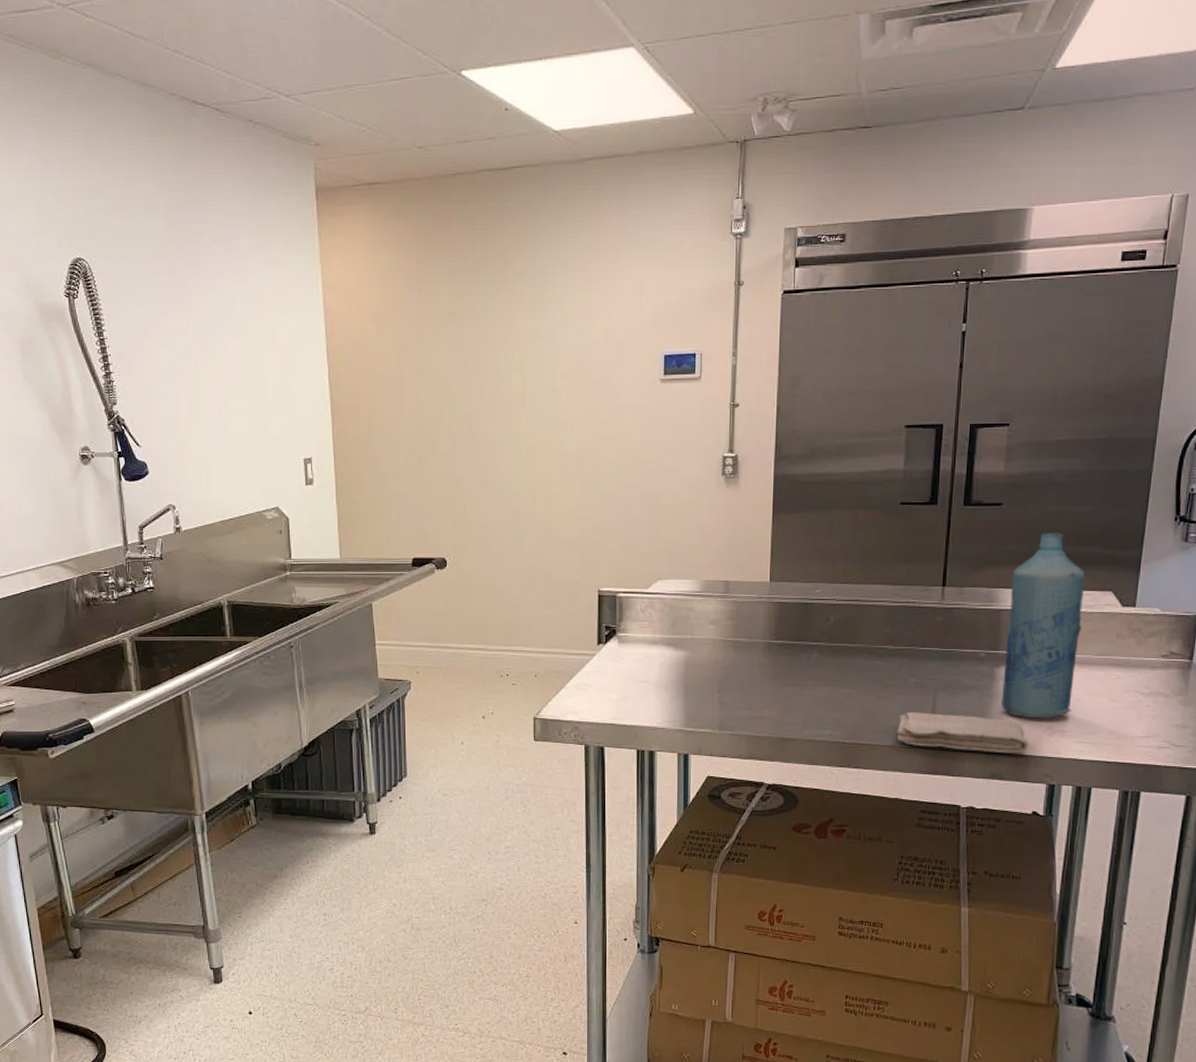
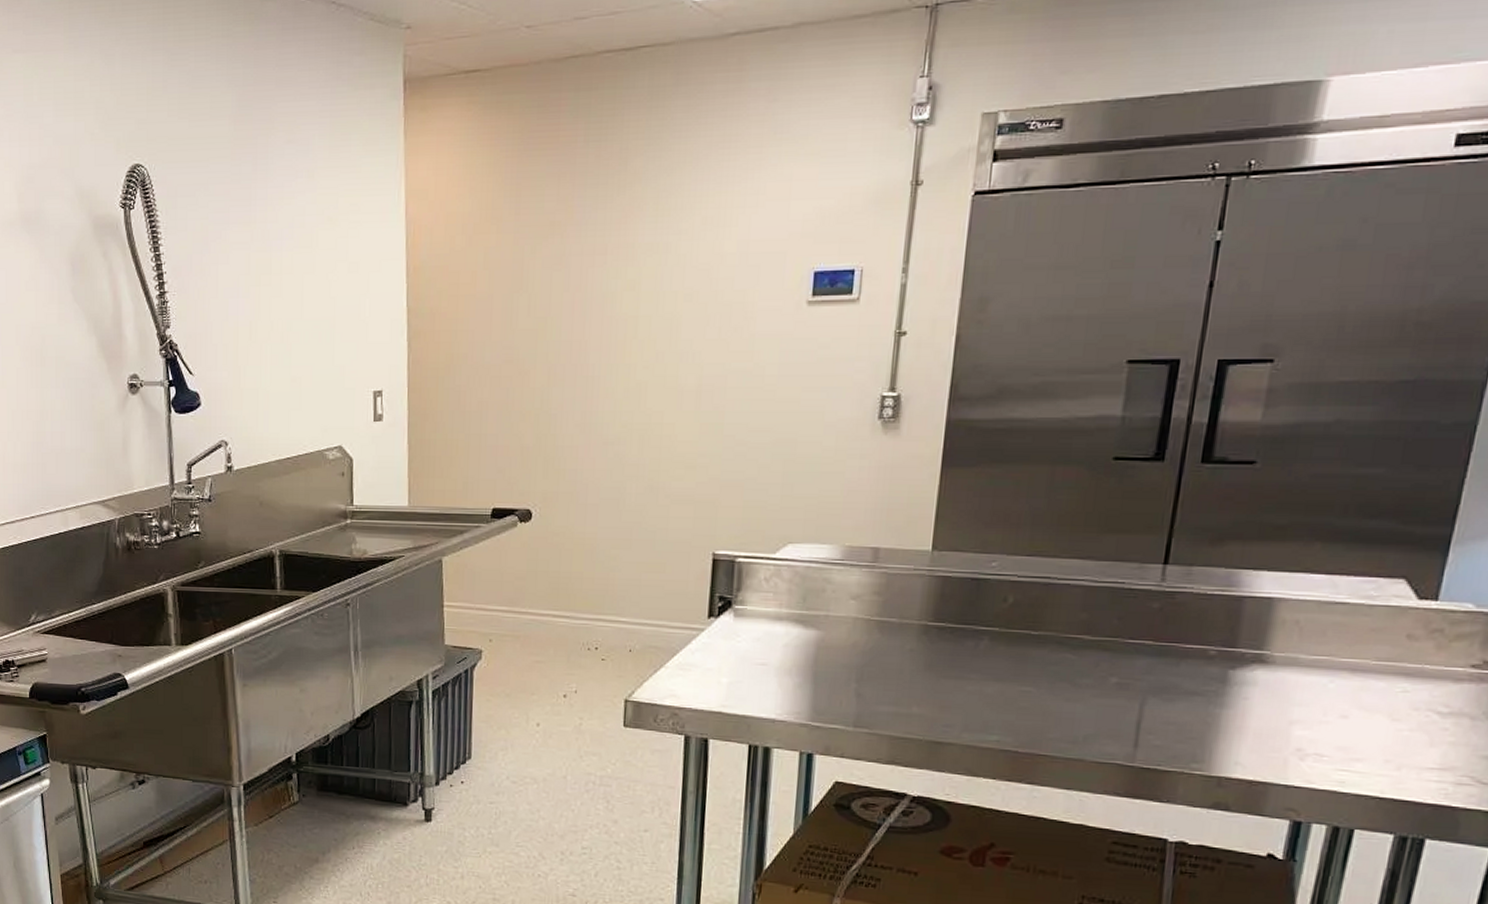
washcloth: present [897,712,1028,754] -> none [1087,719,1269,779]
bottle: present [1001,533,1085,719] -> none [1233,501,1367,738]

